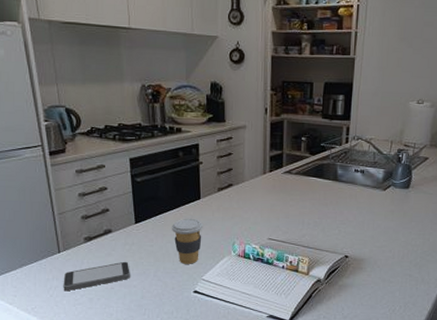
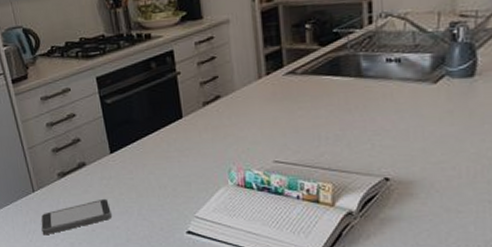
coffee cup: present [171,218,204,264] -> none [151,142,190,199]

